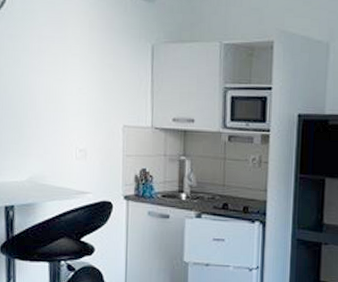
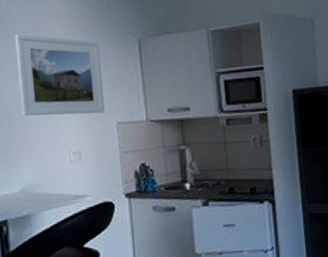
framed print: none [35,26,114,115] -> present [15,34,105,116]

